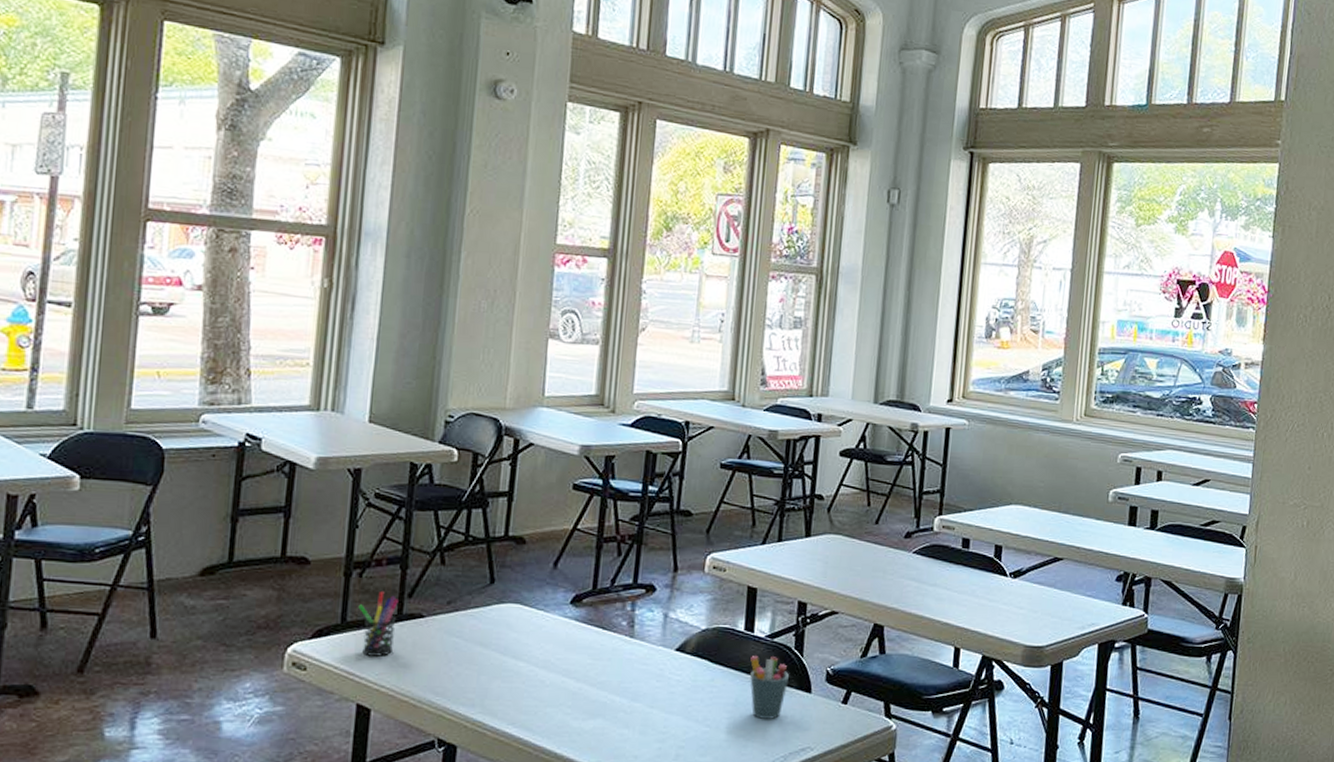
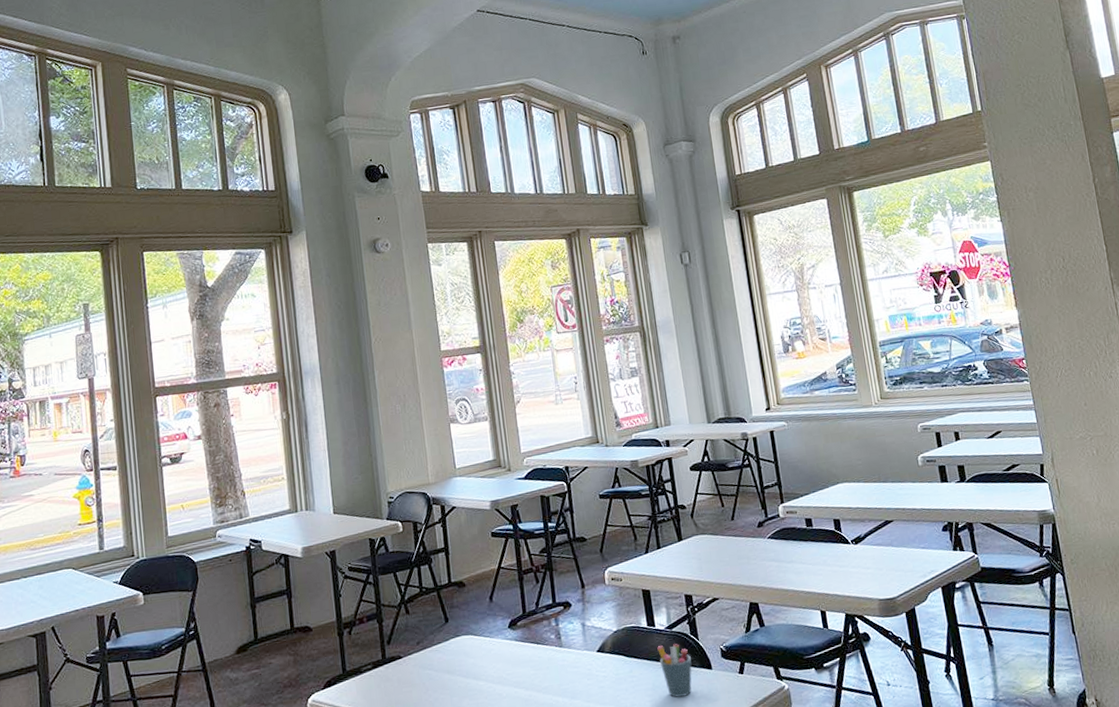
pen holder: present [358,592,398,656] -> none [353,643,385,696]

